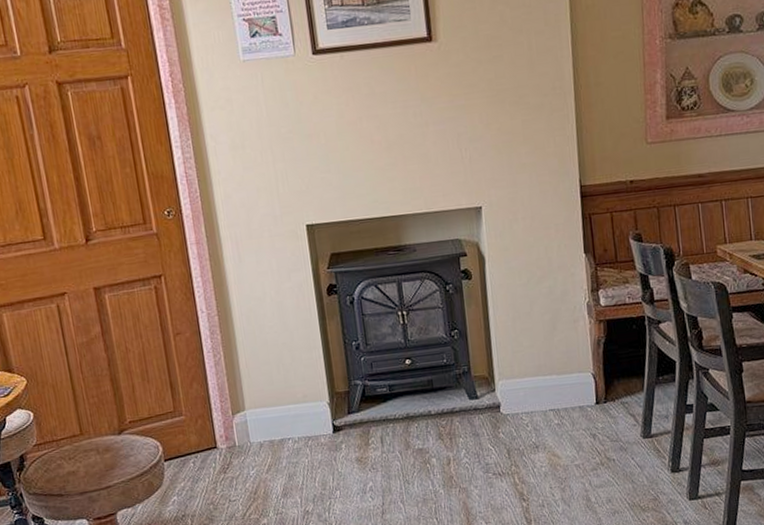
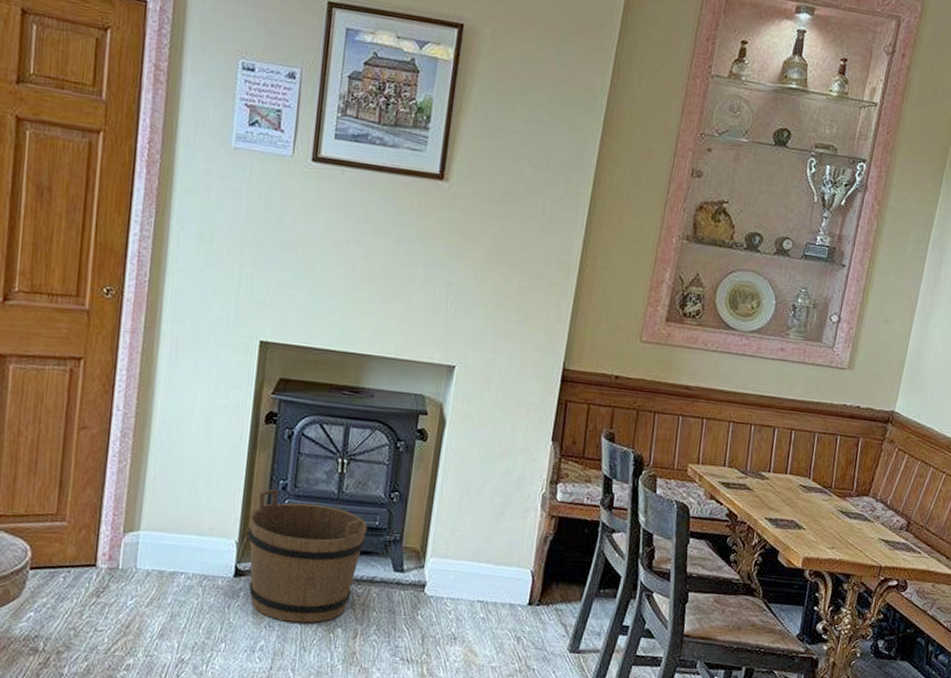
bucket: none [334,350,438,462] -> present [248,488,368,623]

